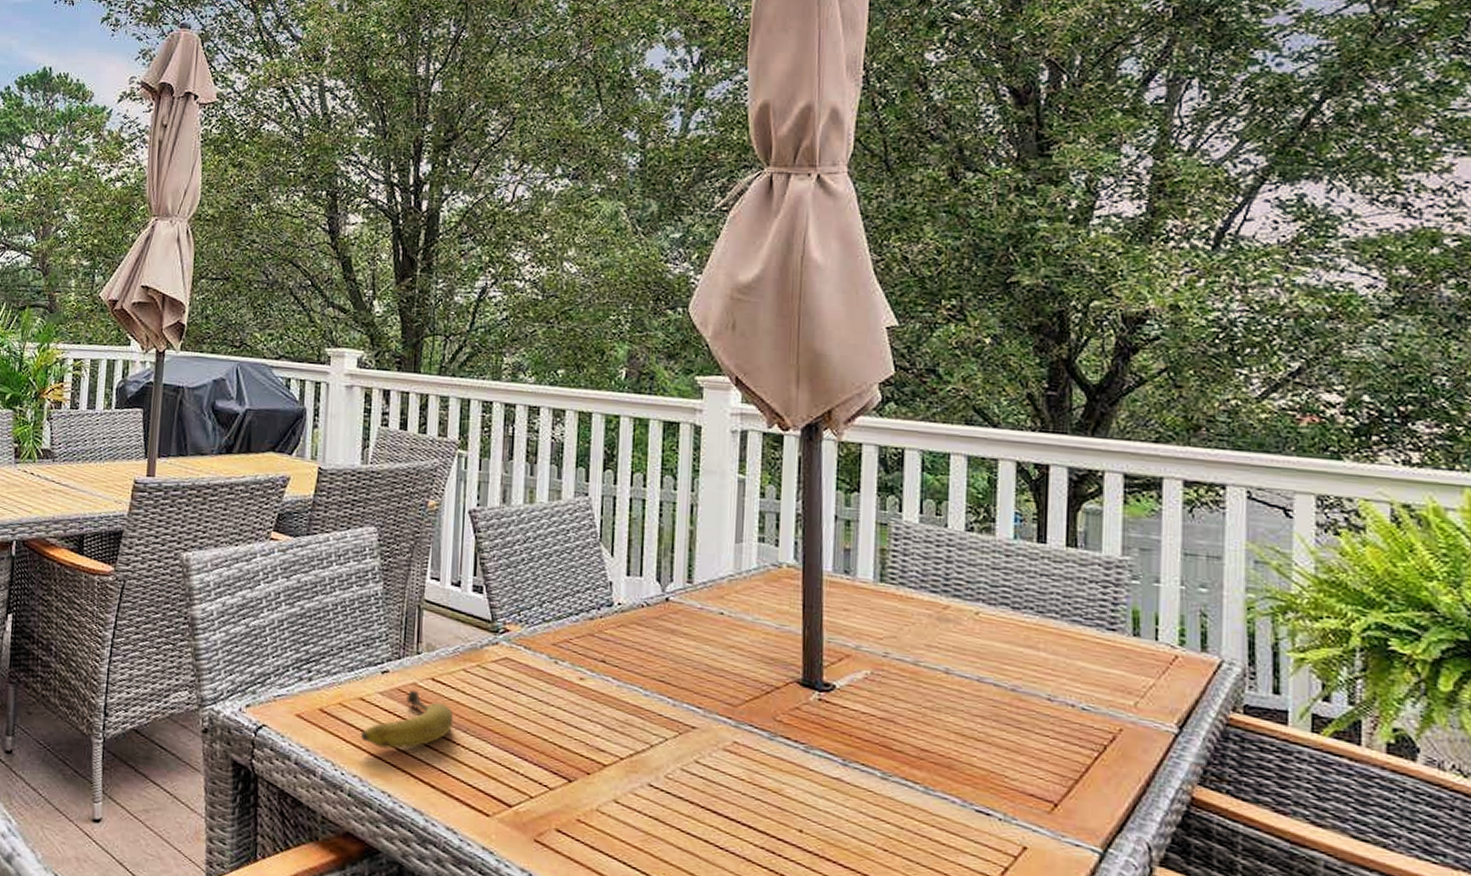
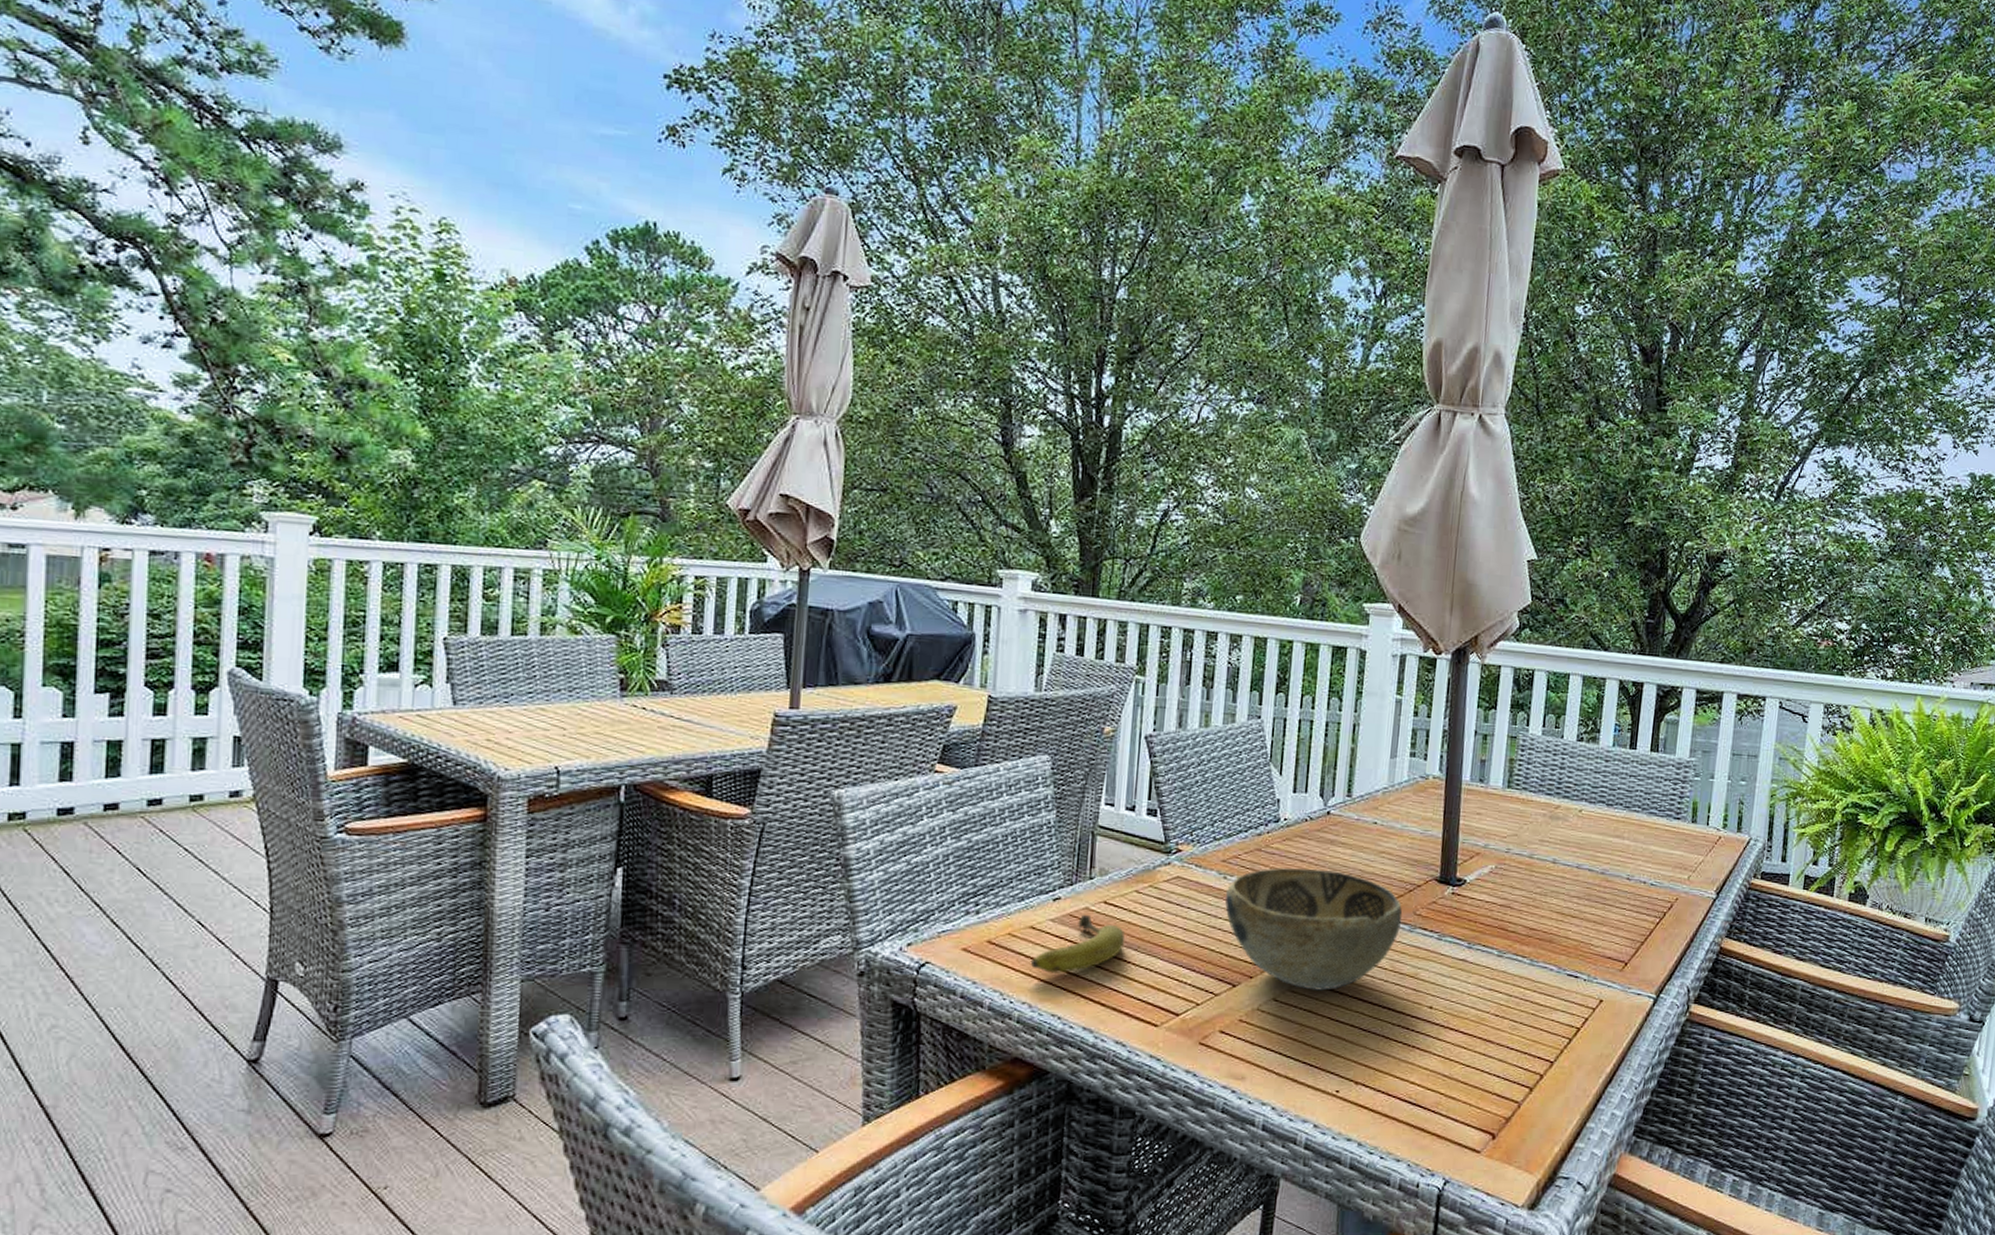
decorative bowl: none [557,655,760,797] -> present [1225,867,1403,991]

